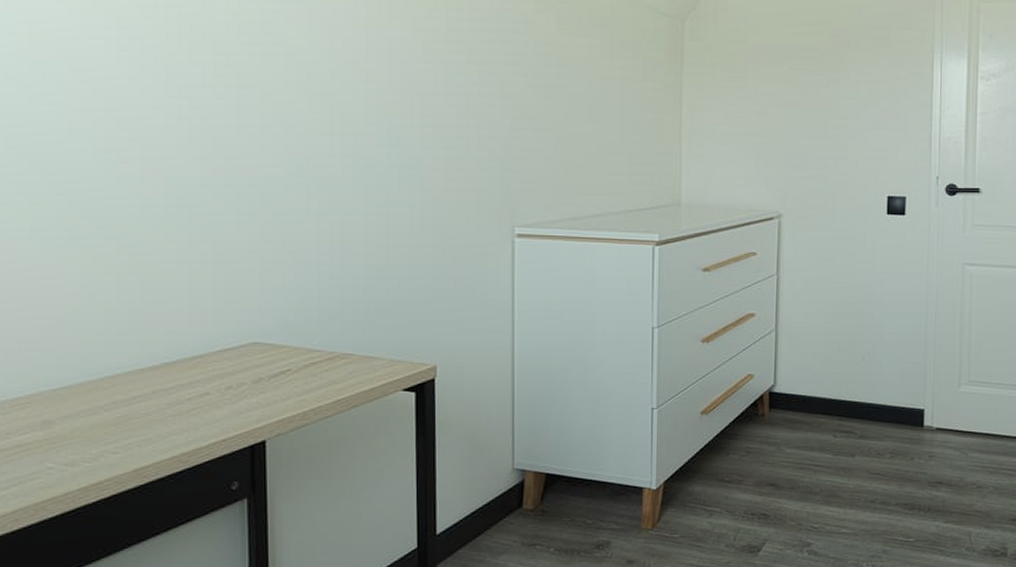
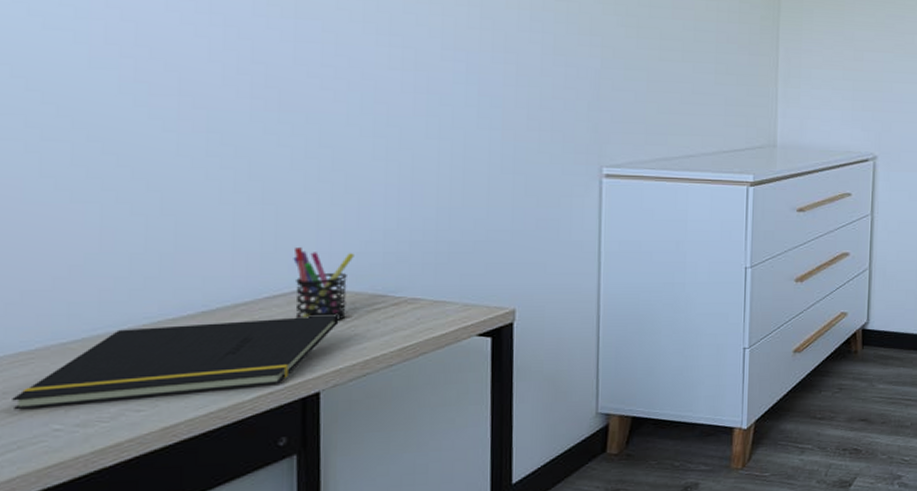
notepad: none [14,368,281,449] -> present [12,315,339,410]
pen holder: none [240,304,293,373] -> present [293,248,354,320]

